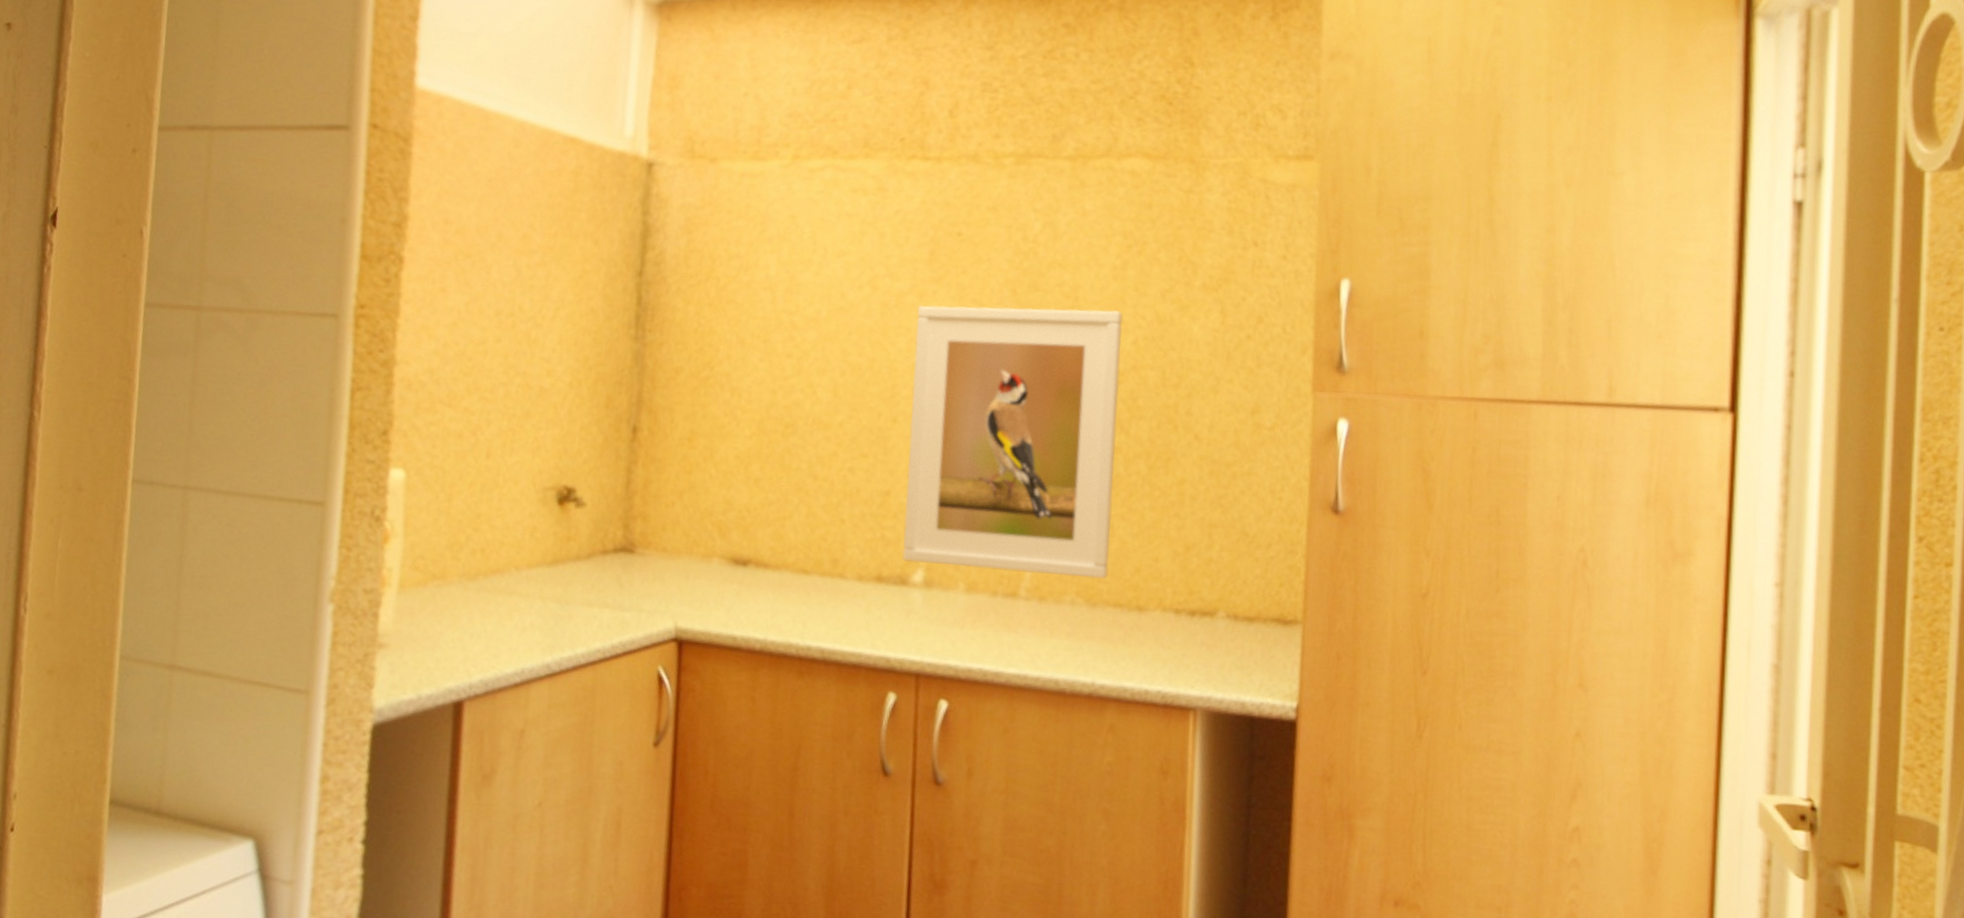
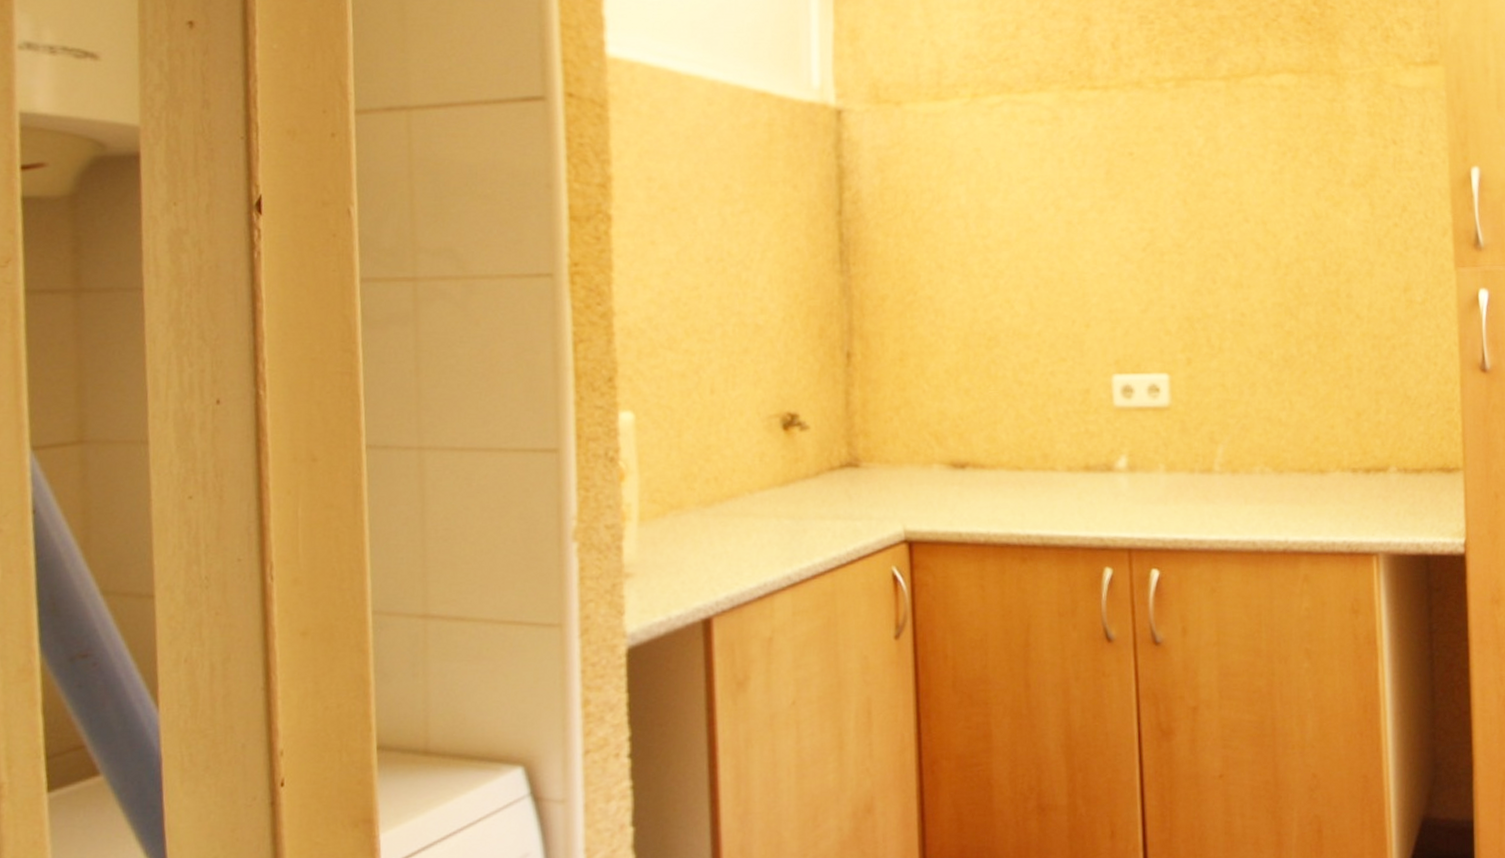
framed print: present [902,304,1124,579] -> none [1099,211,1291,451]

